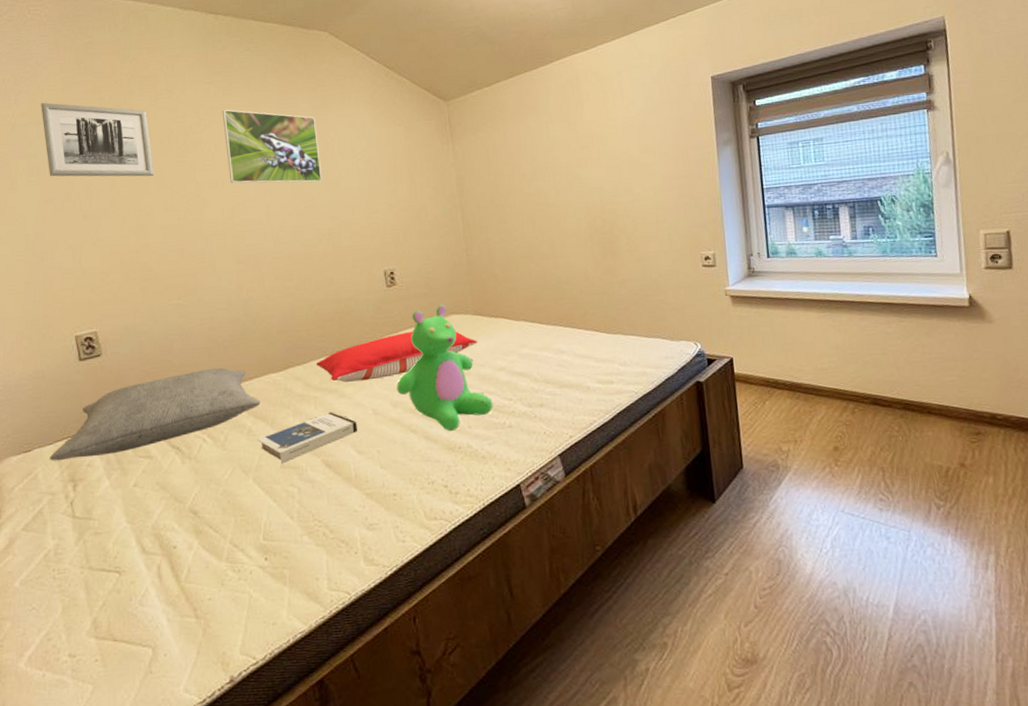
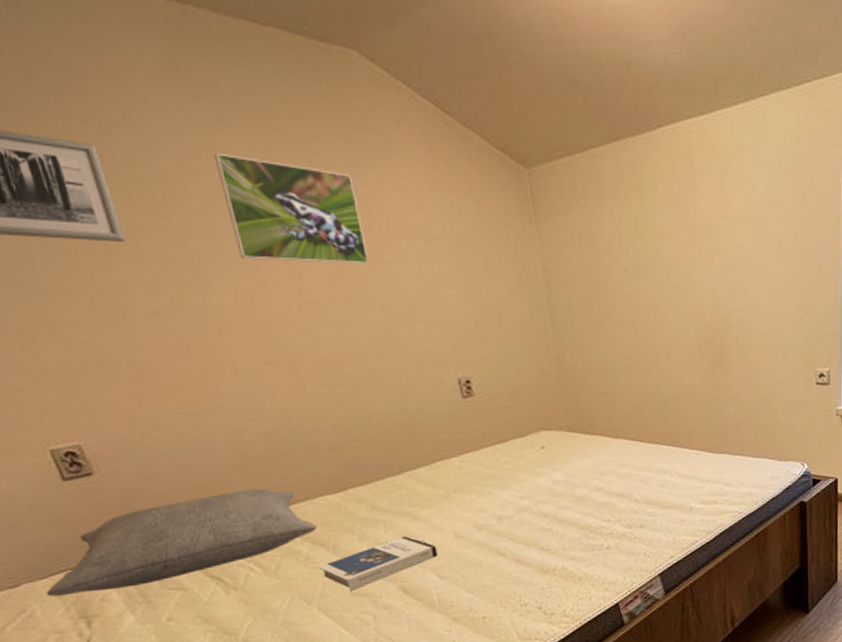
pillow: present [316,331,477,382] -> none [381,448,572,504]
teddy bear: present [397,304,493,431] -> none [480,419,590,553]

